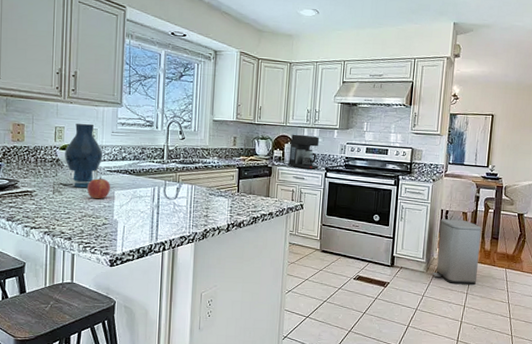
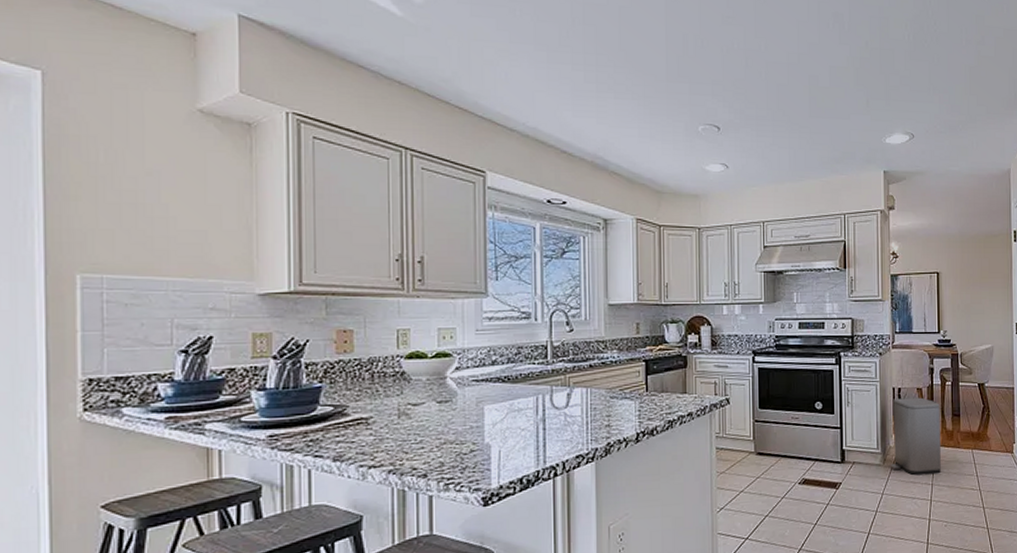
vase: present [64,124,103,188] -> none [411,323,465,407]
fruit: present [87,176,111,199] -> none [446,389,479,419]
coffee maker: present [287,134,320,170] -> none [706,313,744,355]

